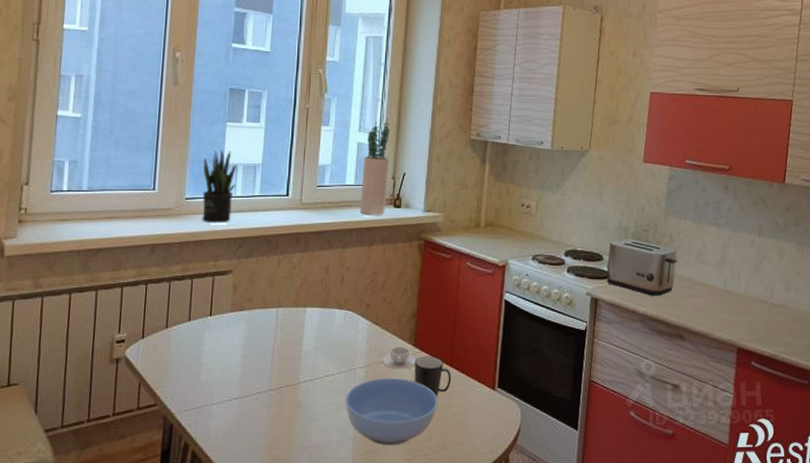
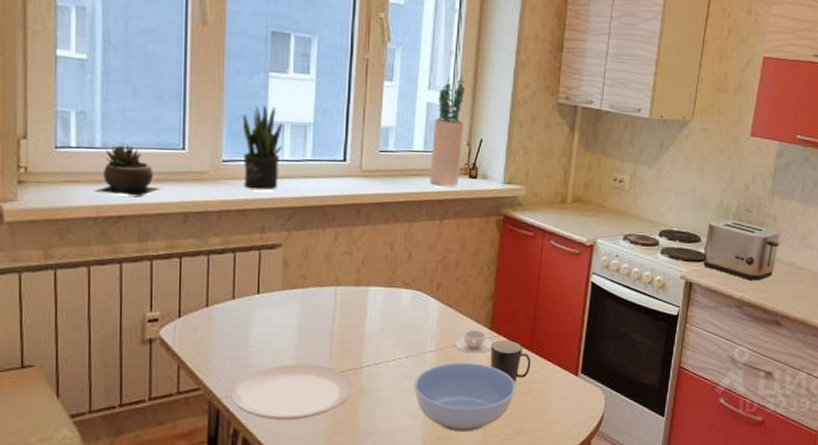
succulent plant: none [79,187,134,232] -> present [94,144,161,197]
plate: none [183,380,291,435] -> present [231,364,354,421]

